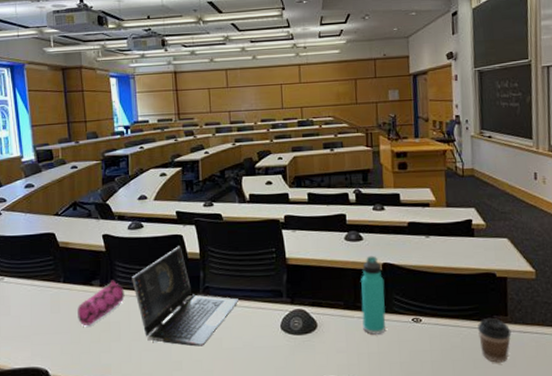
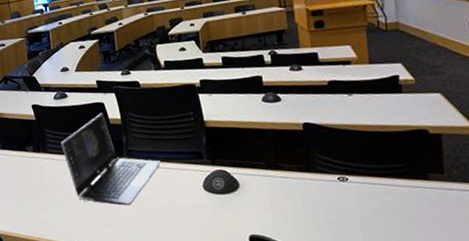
pencil case: present [78,280,125,325] -> none [16,146,56,187]
thermos bottle: present [361,255,386,335] -> none [281,116,310,194]
coffee cup: present [478,317,512,363] -> none [410,175,450,222]

